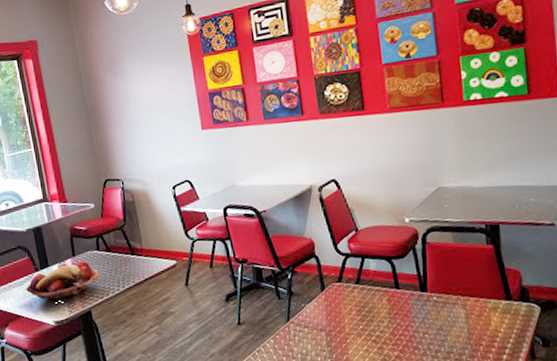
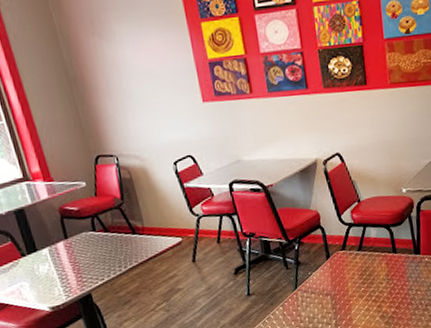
fruit basket: present [26,261,100,303] -> none [12,243,98,288]

